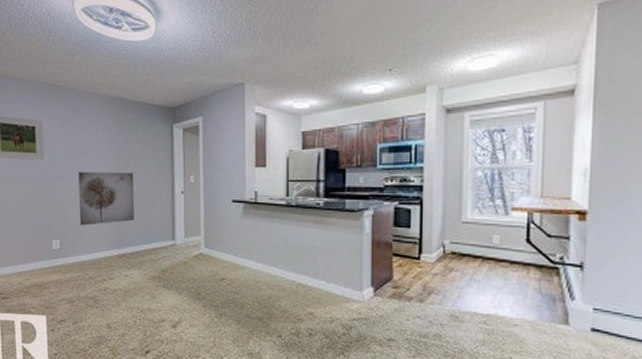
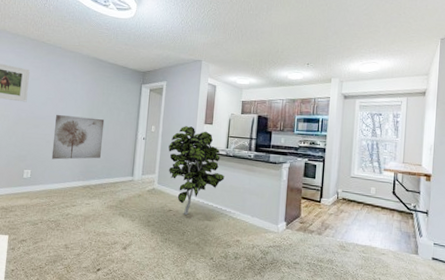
indoor plant: none [213,172,287,283] -> present [168,126,225,215]

